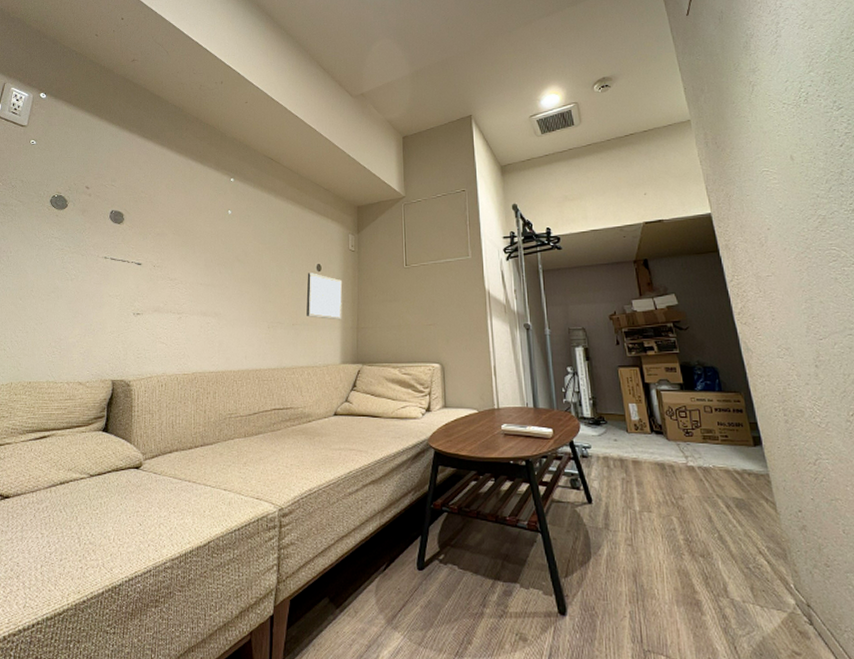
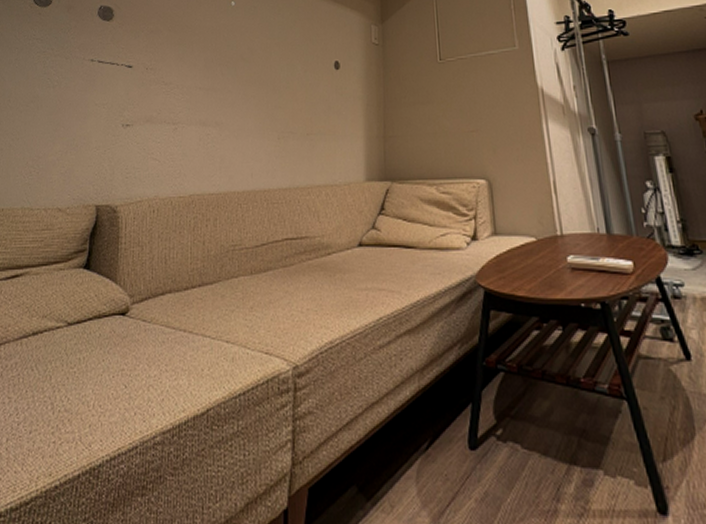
picture frame: present [306,273,343,320] -> none [323,71,366,128]

